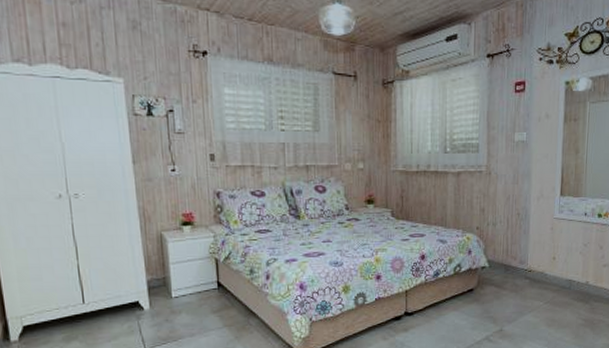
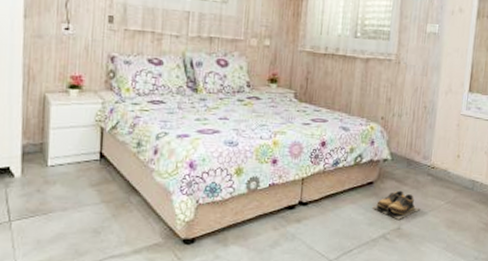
shoes: none [474,295,520,322] -> present [372,190,420,220]

